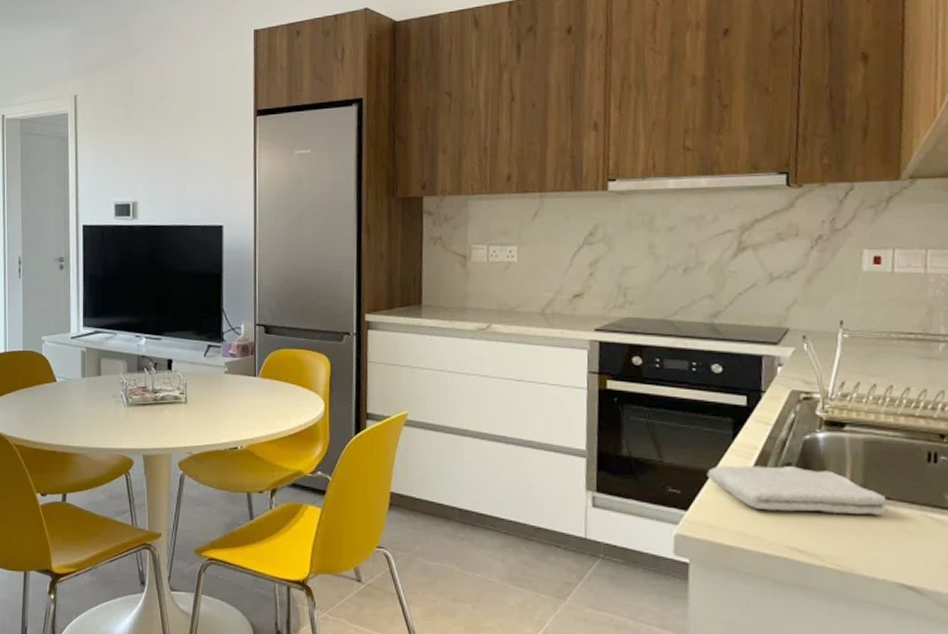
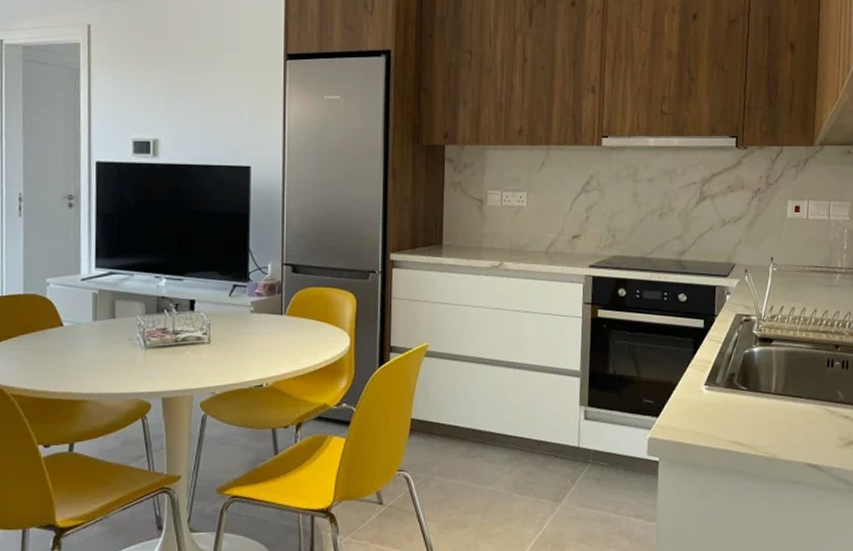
washcloth: present [707,465,888,516] -> none [674,376,800,413]

